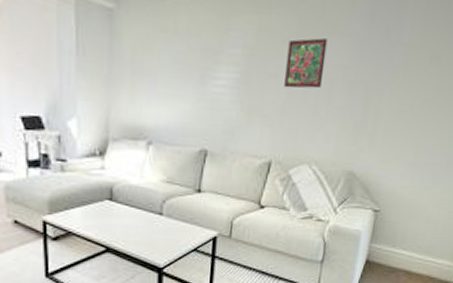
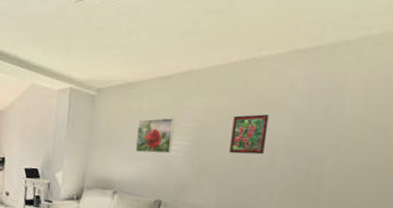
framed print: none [173,42,220,91] -> present [136,118,175,154]

